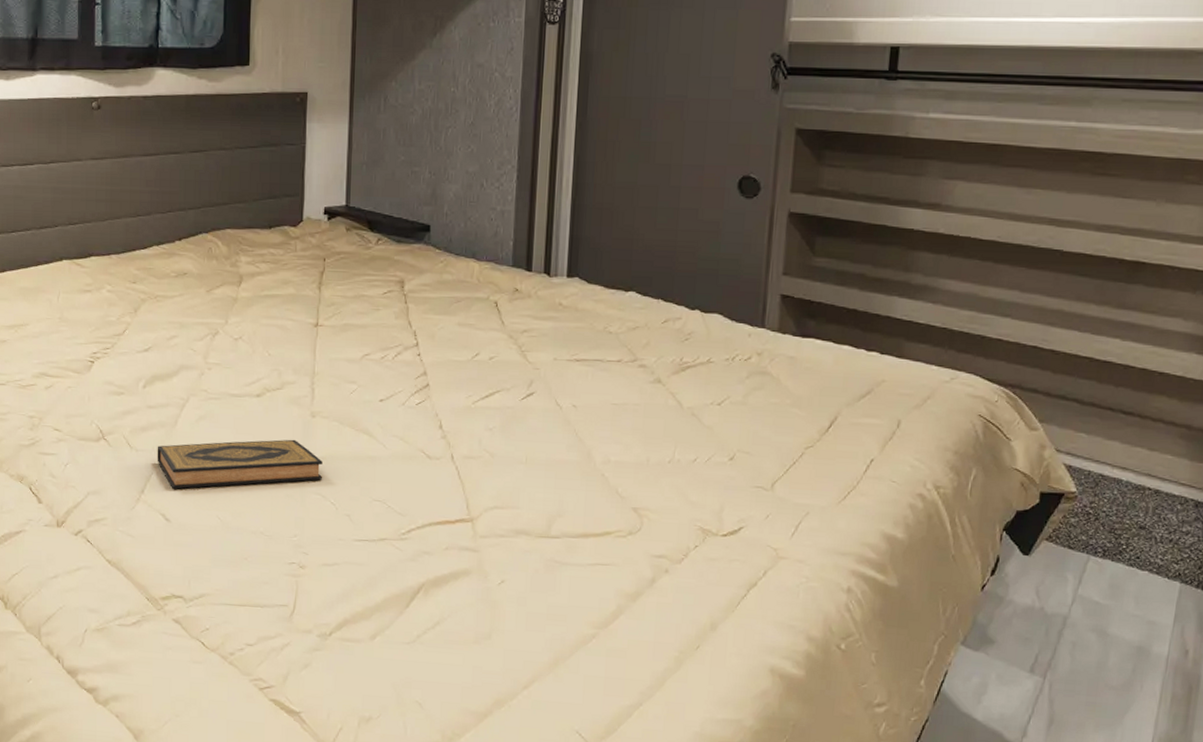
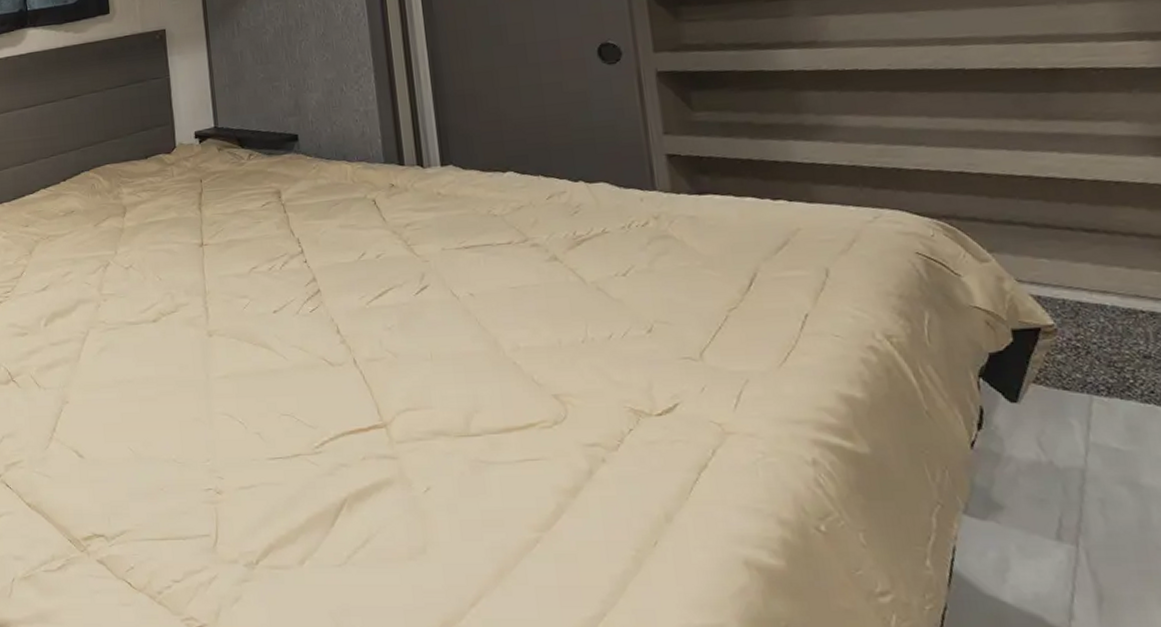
hardback book: present [157,439,323,489] -> none [63,361,227,424]

